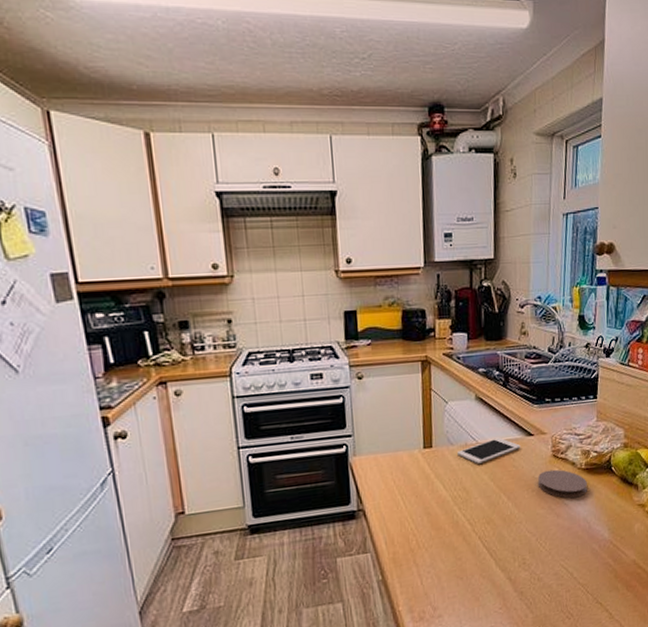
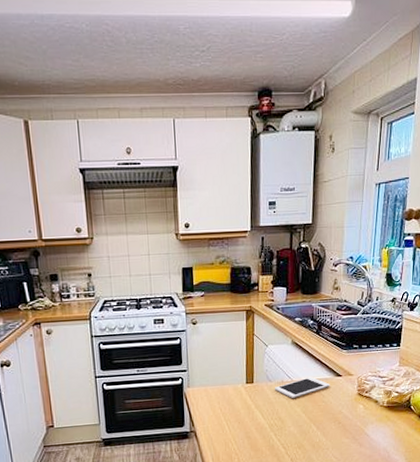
coaster: present [537,469,587,498] -> none [343,406,388,431]

